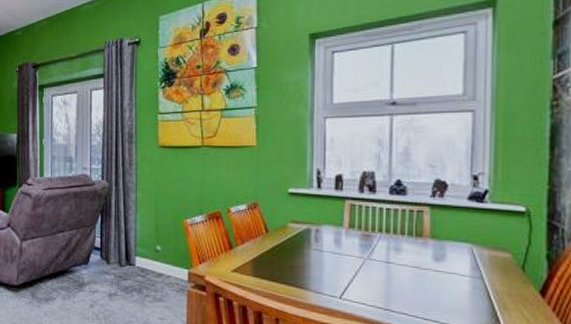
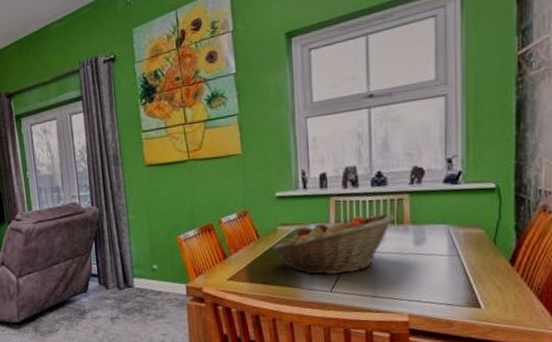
fruit basket: none [281,222,413,281] -> present [272,213,395,275]

